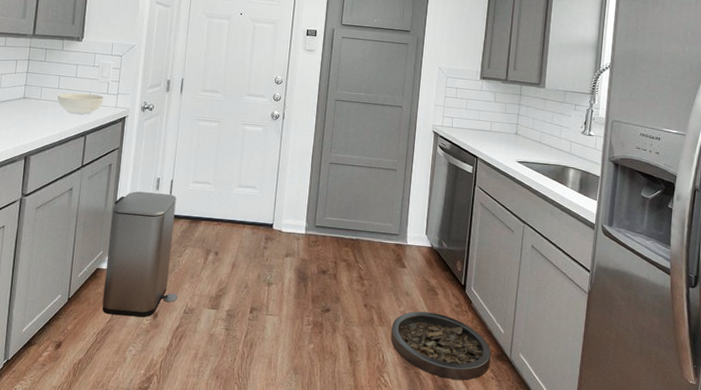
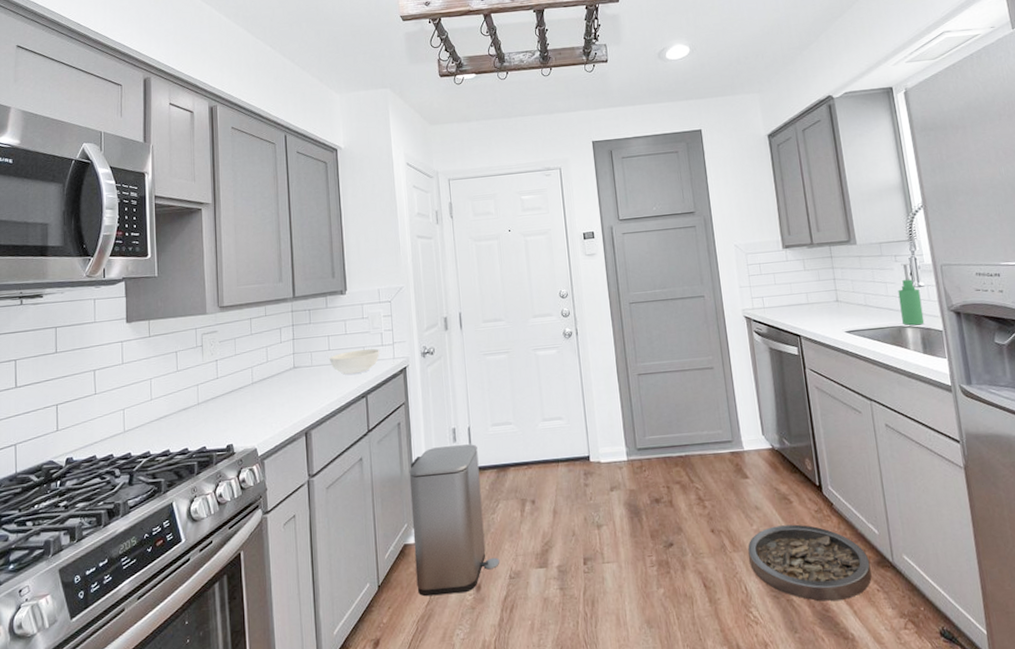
soap dispenser: none [568,112,589,168] -> present [898,263,925,326]

